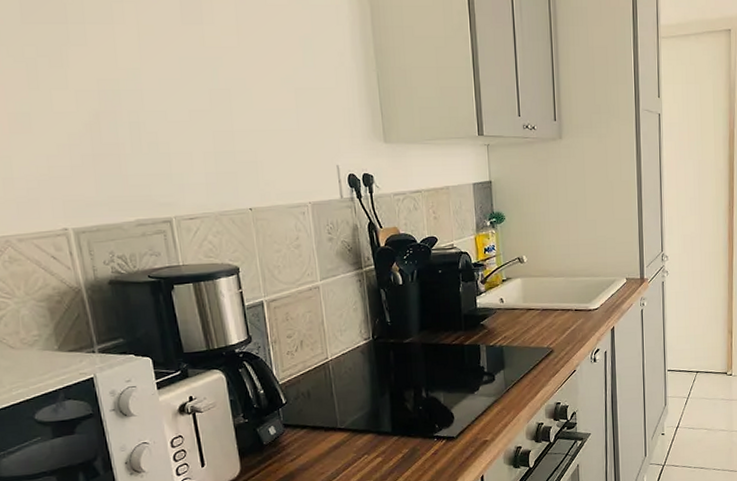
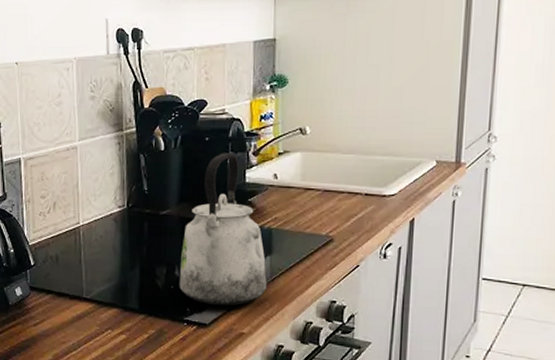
kettle: none [426,282,503,420] -> present [179,153,267,306]

